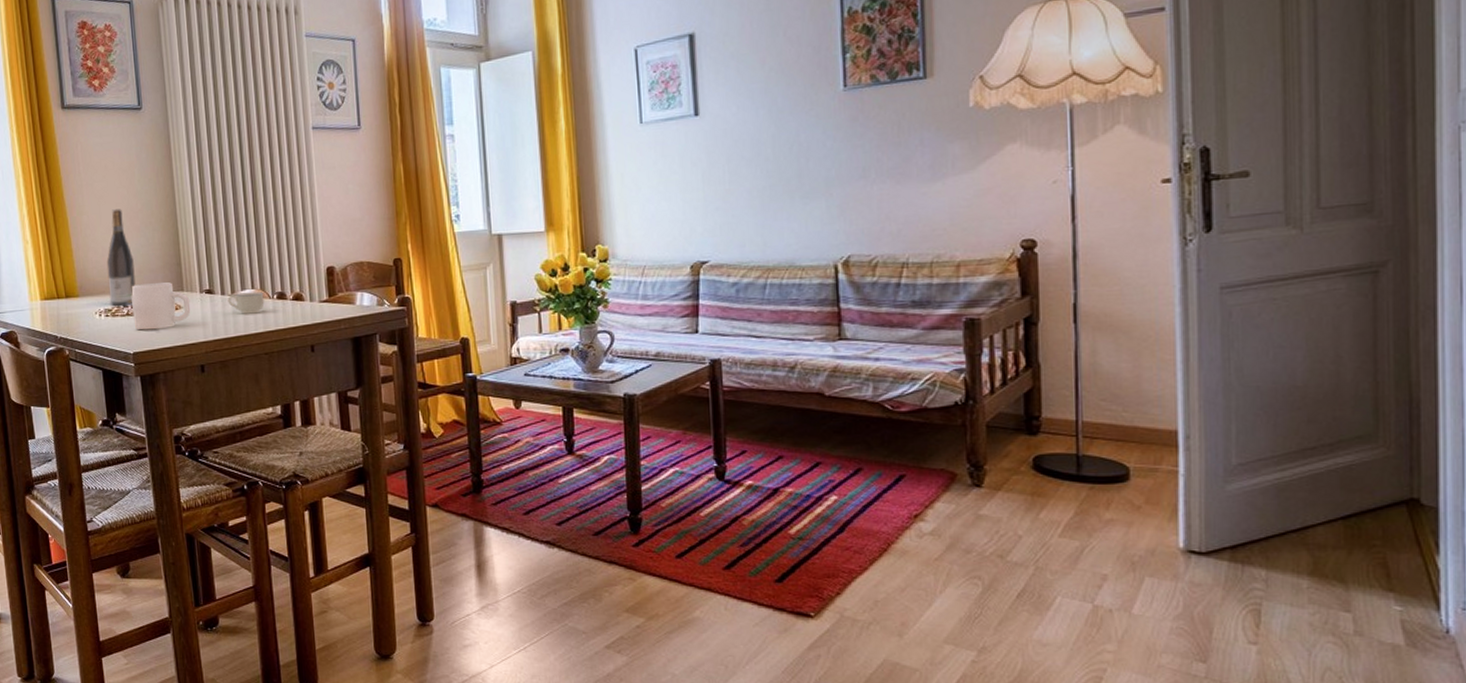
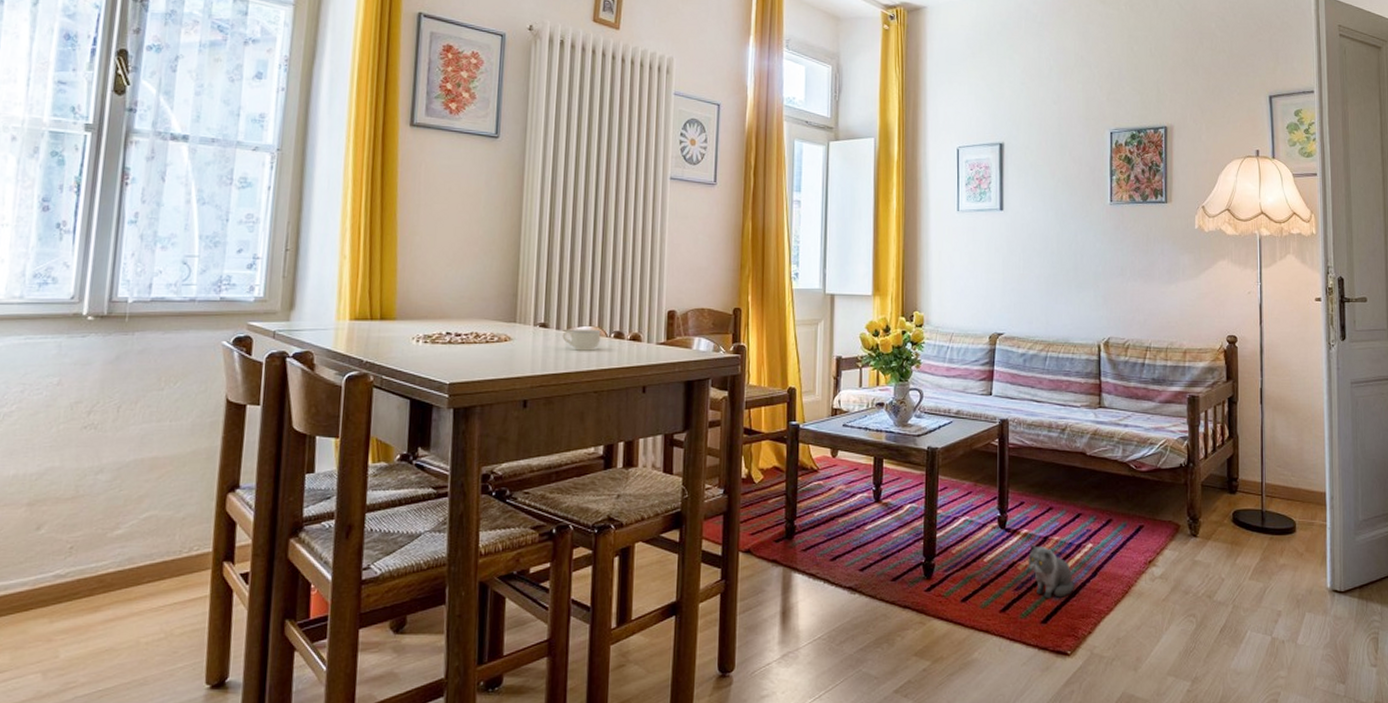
wine bottle: present [106,209,136,307] -> none [431,233,466,334]
mug: present [131,282,191,331] -> none [455,311,522,360]
cat: none [754,497,816,556] -> present [1028,544,1074,599]

